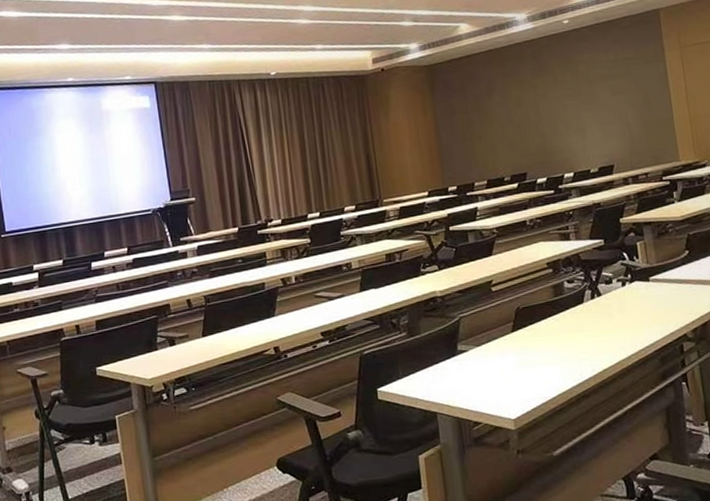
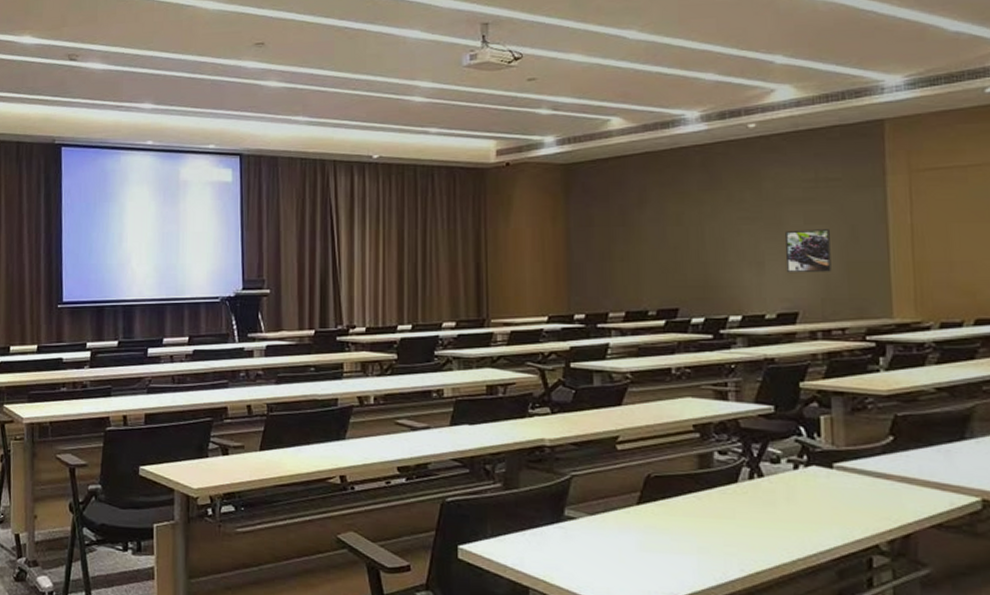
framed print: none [598,98,634,135] -> present [785,229,831,273]

